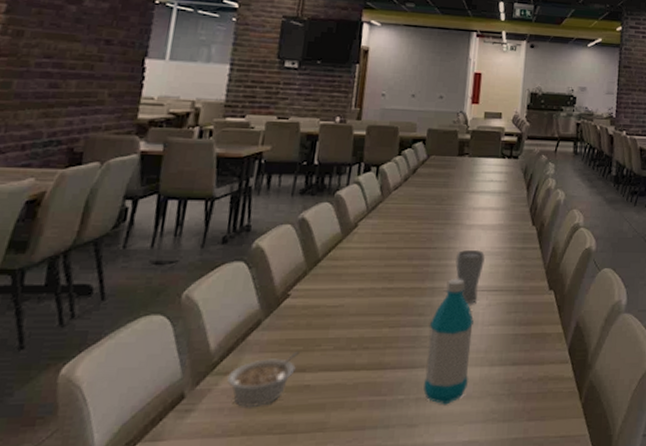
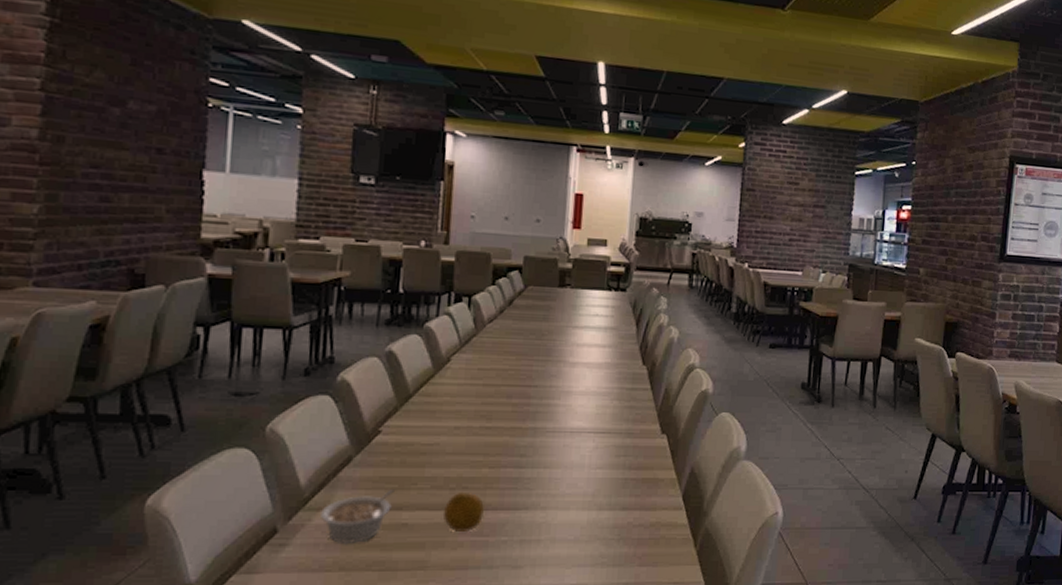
fruit: none [343,351,384,393] -> present [442,491,485,533]
water bottle: present [423,279,474,405] -> none [528,419,580,548]
drinking glass: present [455,249,486,304] -> none [559,388,592,446]

